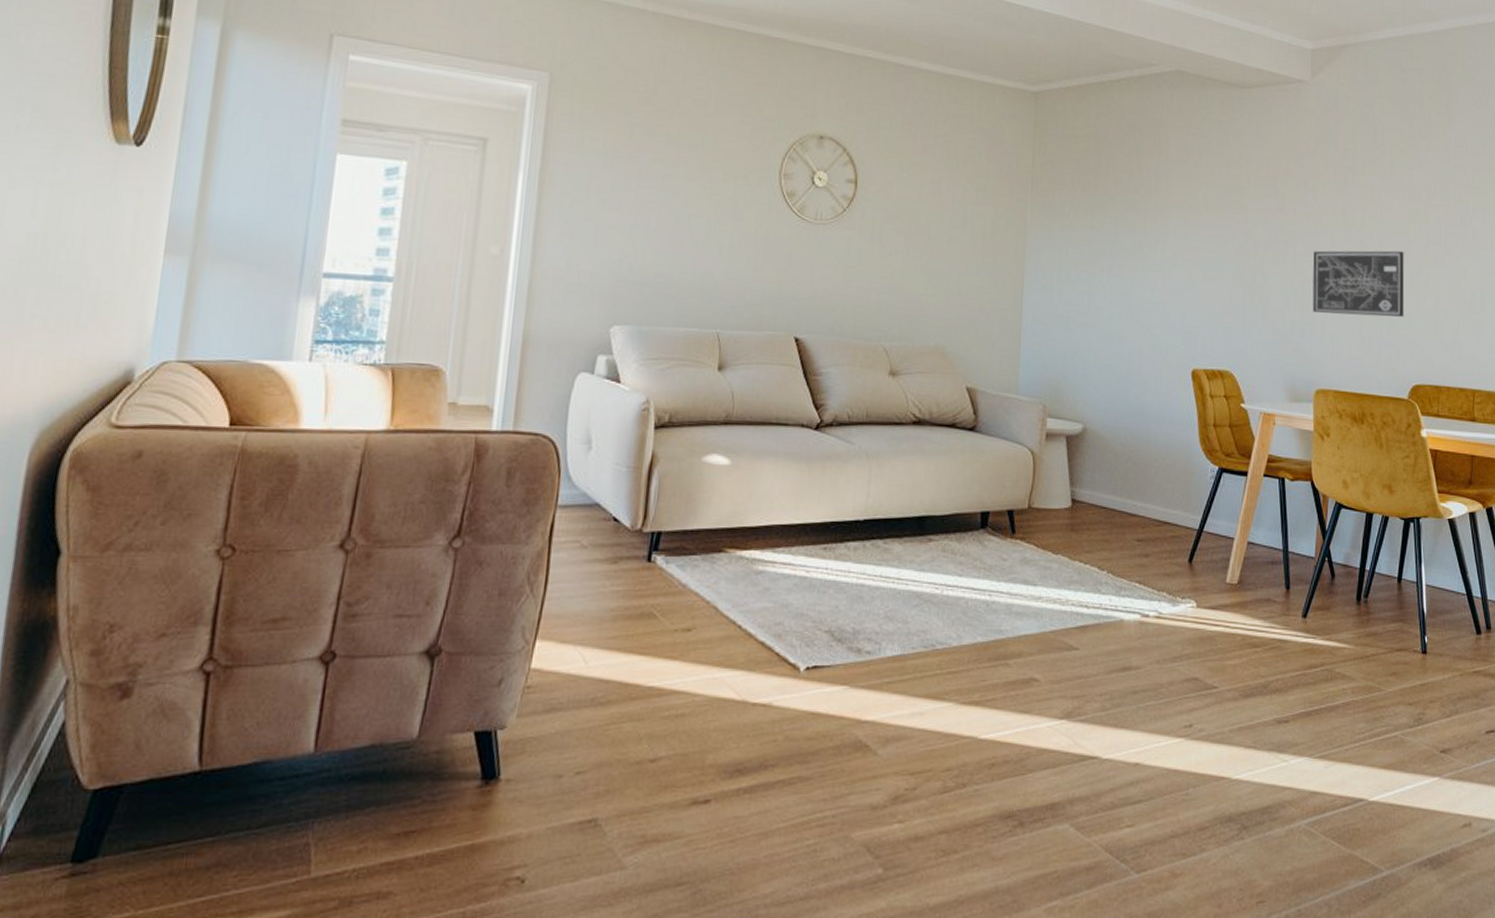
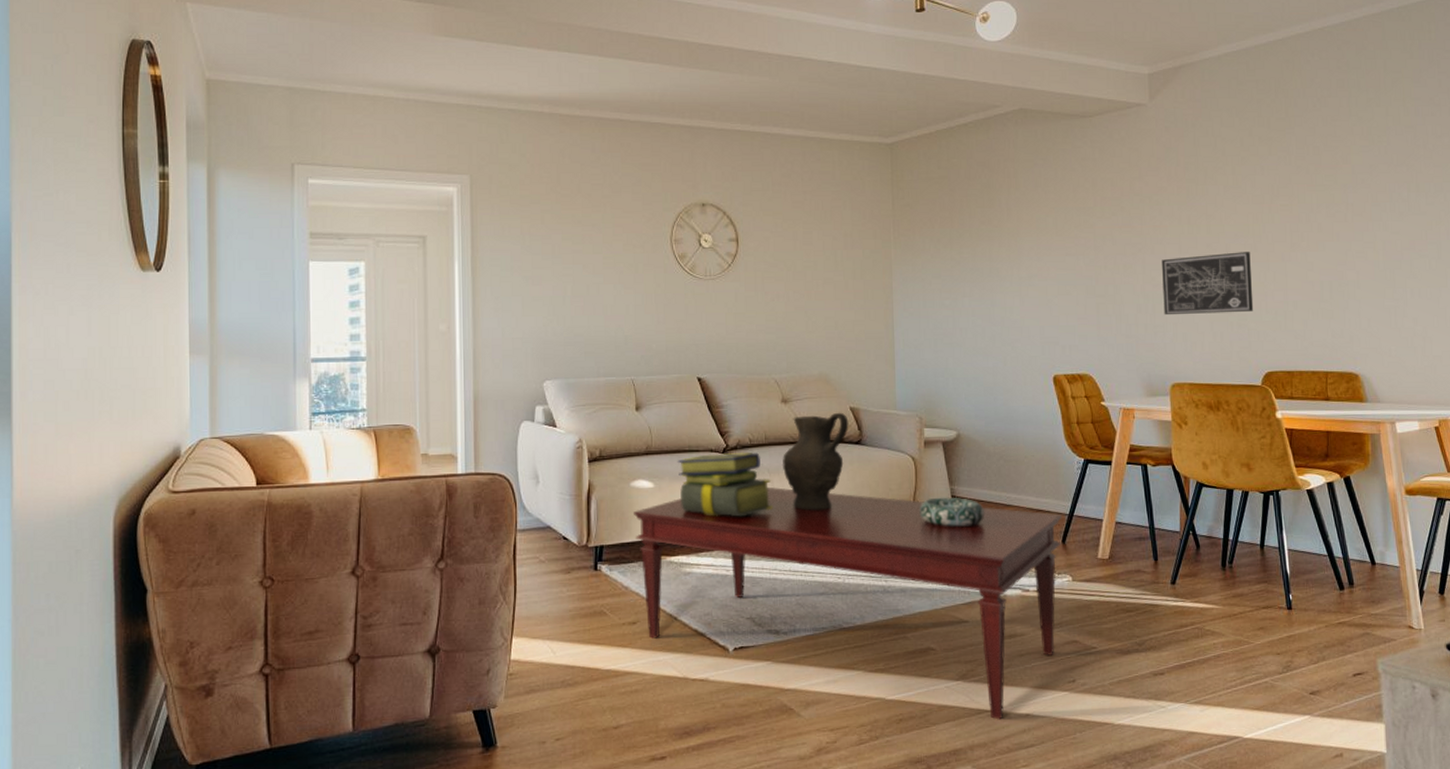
coffee table: none [701,473,1190,769] -> present [632,486,1062,720]
stack of books: none [760,429,868,507] -> present [677,452,773,517]
decorative vase: none [882,391,964,506] -> present [782,412,849,511]
decorative bowl: none [1034,500,1107,536] -> present [919,497,985,527]

